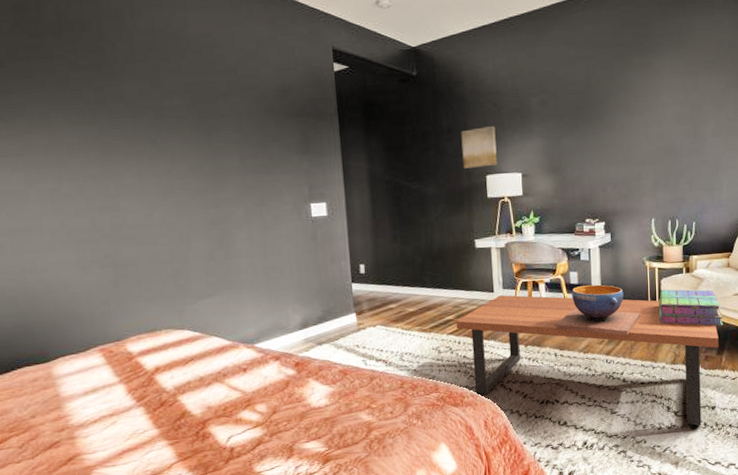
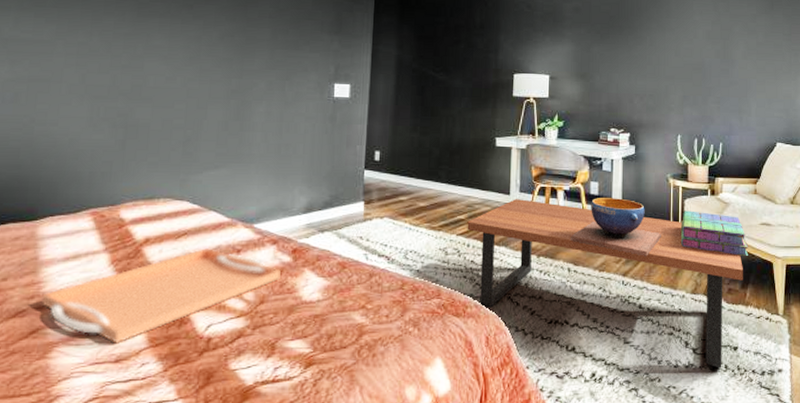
serving tray: none [71,370,288,461] -> present [41,248,281,344]
wall art: present [461,125,498,169] -> none [492,26,527,66]

